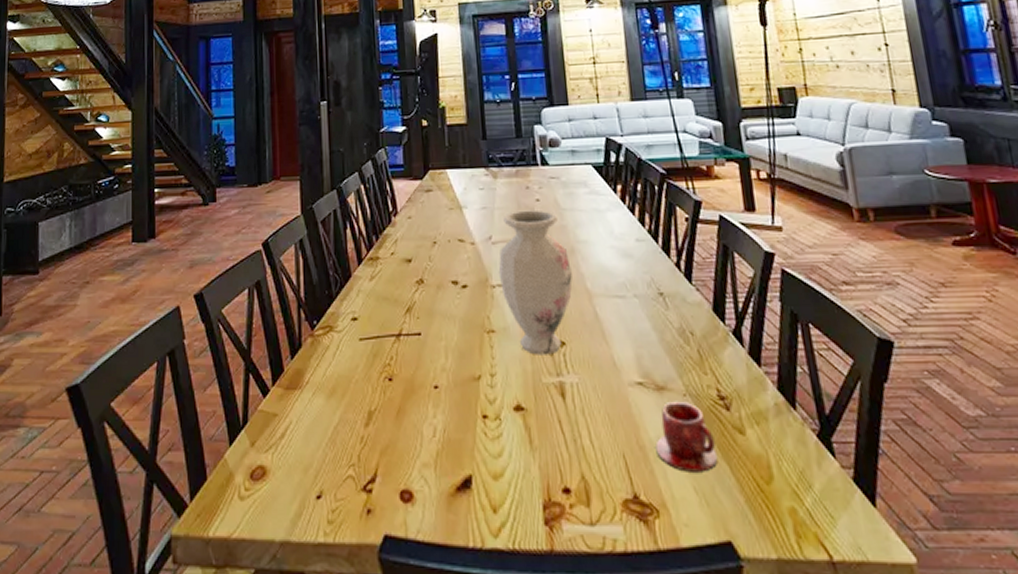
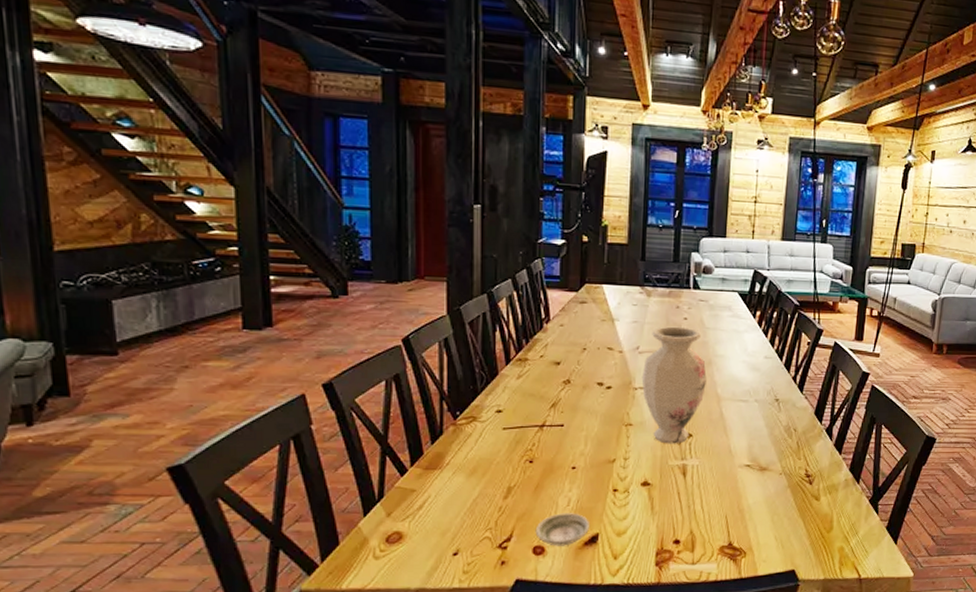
saucer: none [401,446,462,491] -> present [535,513,591,546]
teacup: present [655,401,718,472] -> none [751,478,797,526]

